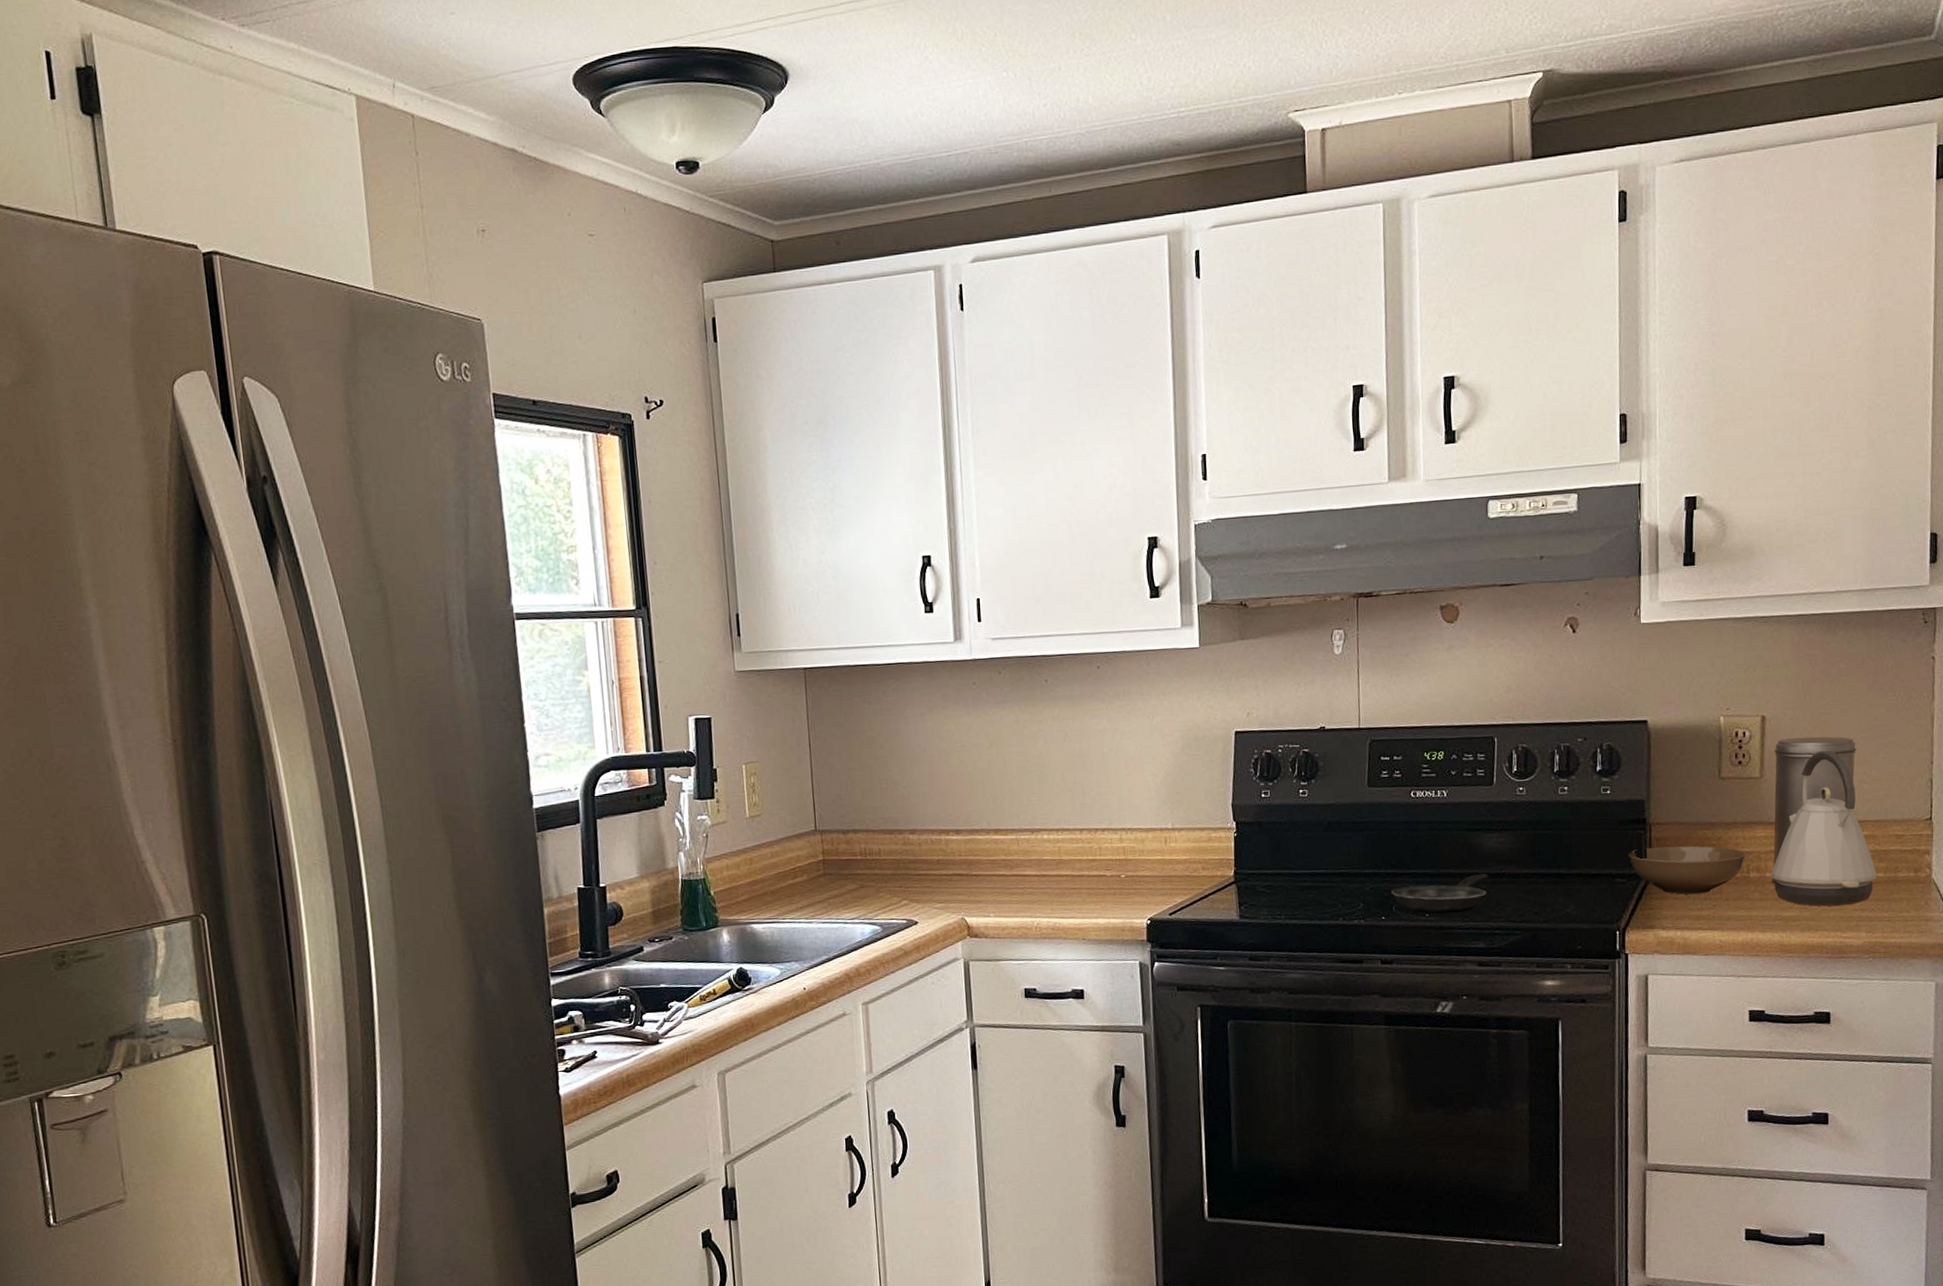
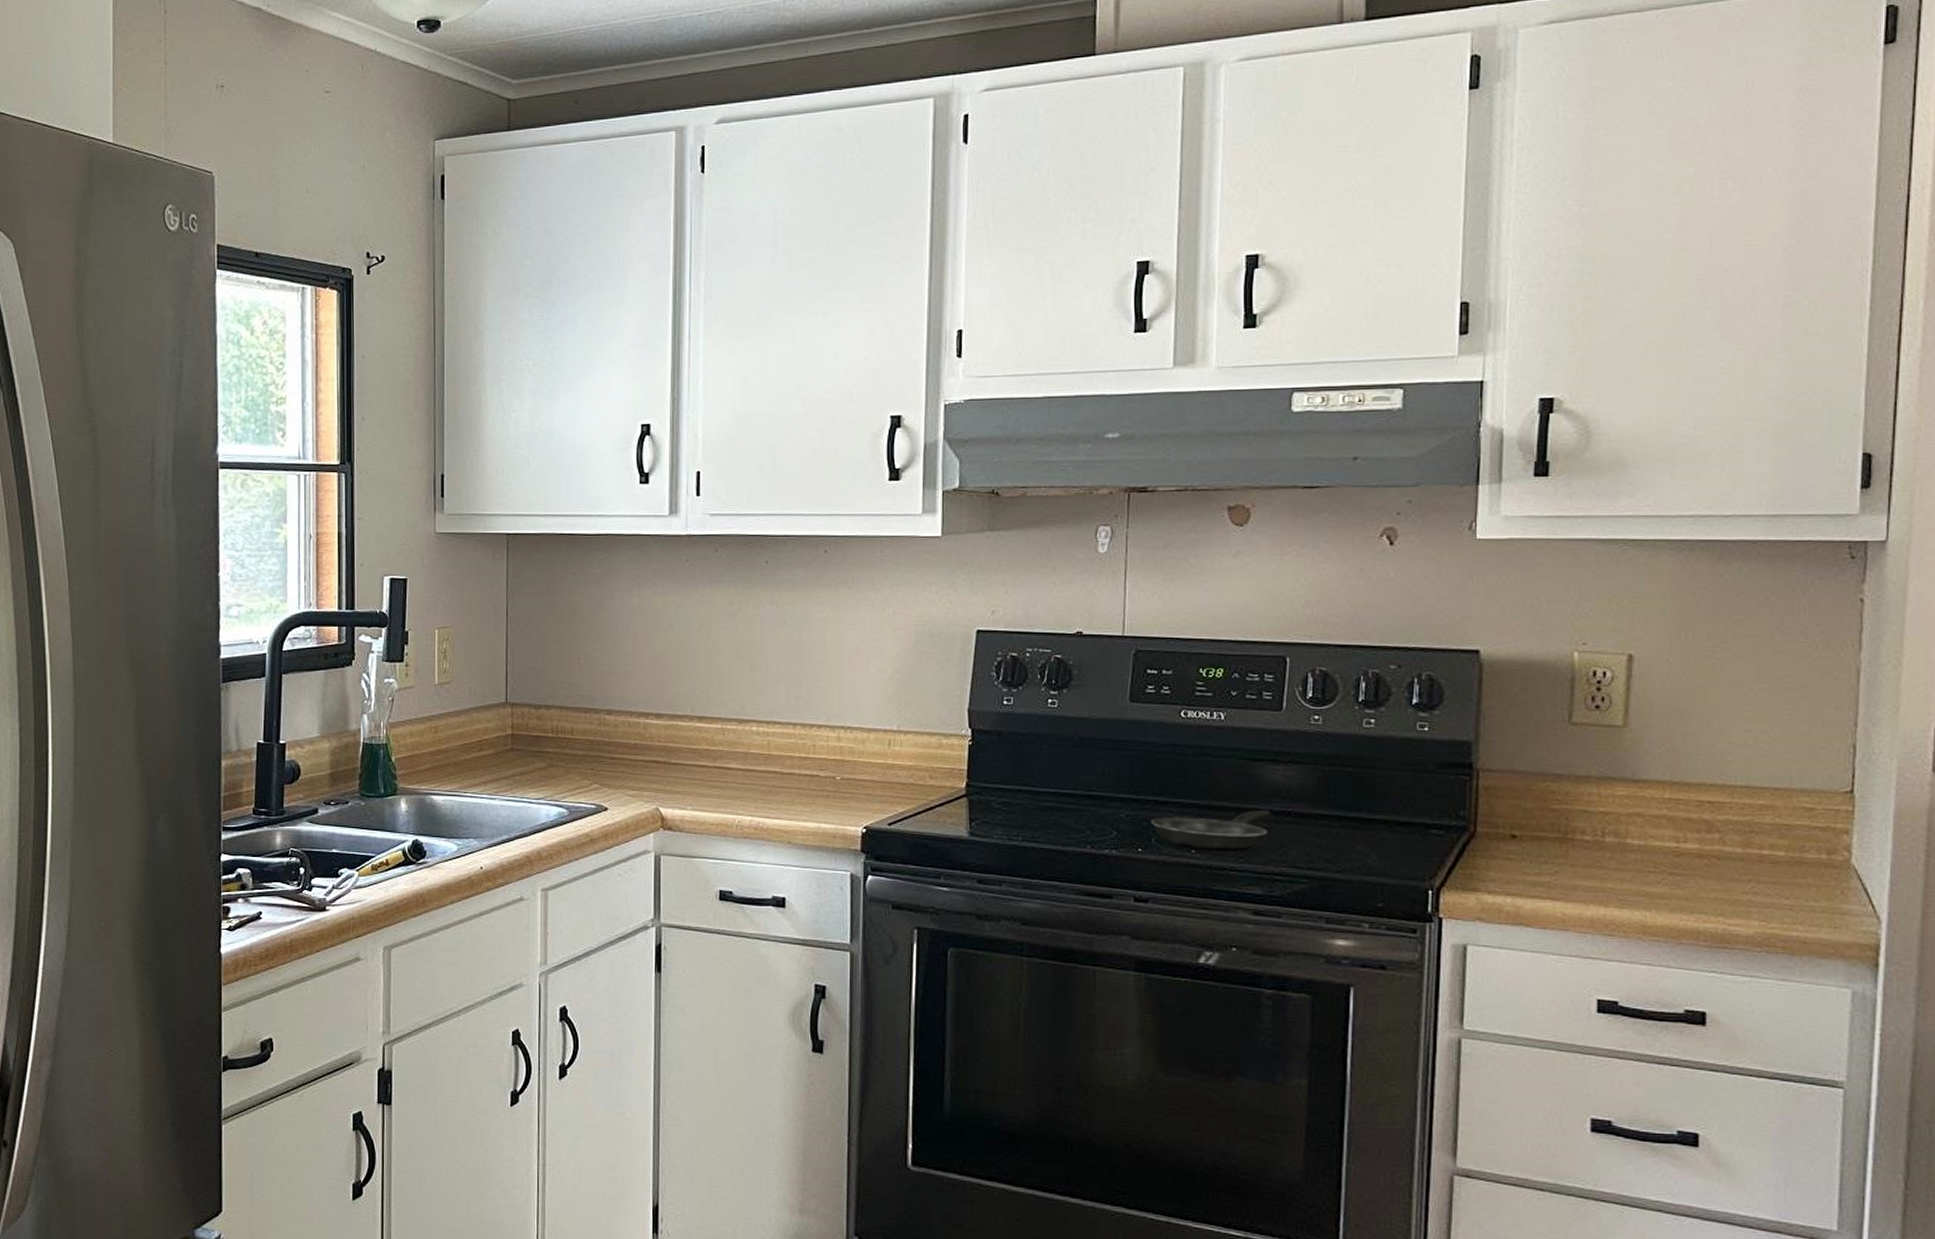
bowl: present [1628,845,1747,895] -> none [1447,798,1602,856]
canister: present [1771,736,1857,884] -> none [1633,683,1754,852]
kettle: present [1771,750,1877,907] -> none [1633,700,1775,887]

